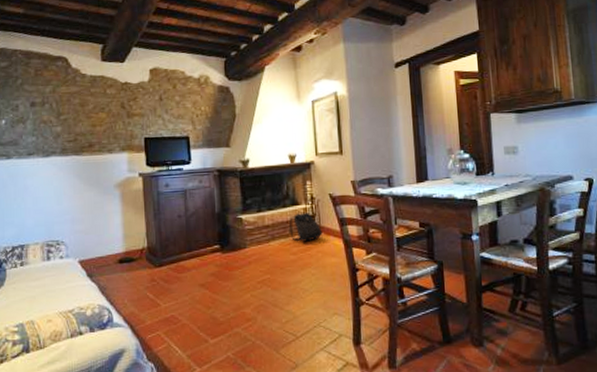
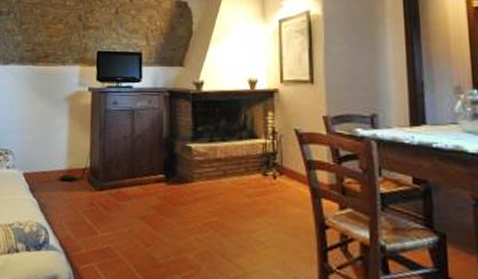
backpack: present [289,212,323,242] -> none [245,147,284,184]

